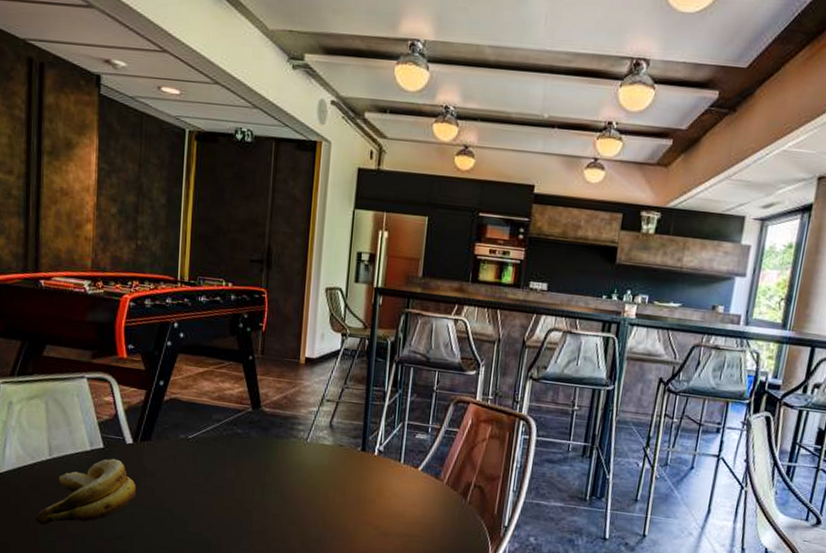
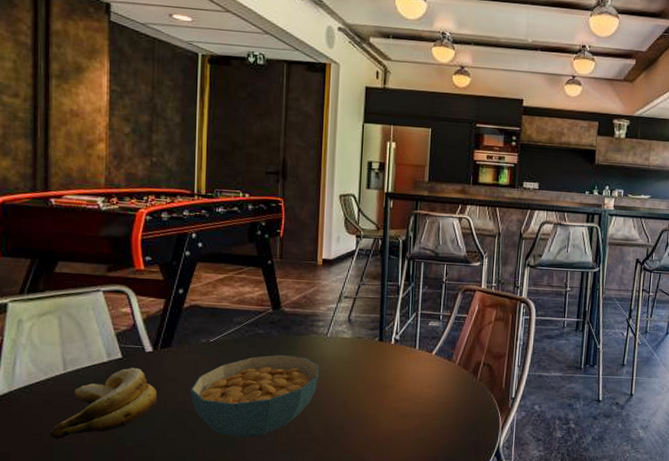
cereal bowl: none [167,457,298,542] -> present [190,355,319,438]

